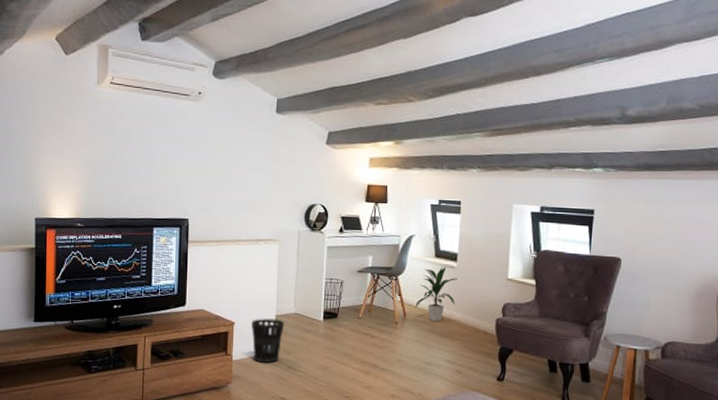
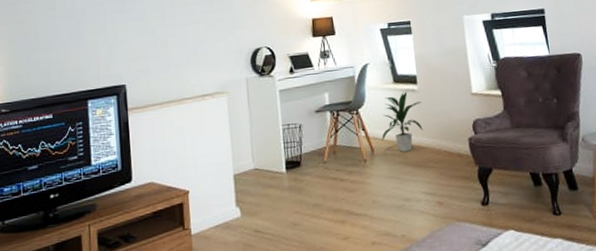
wastebasket: present [251,318,285,364] -> none [207,178,245,232]

